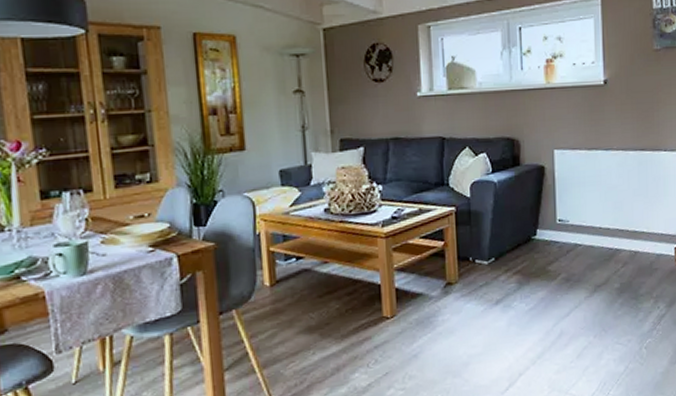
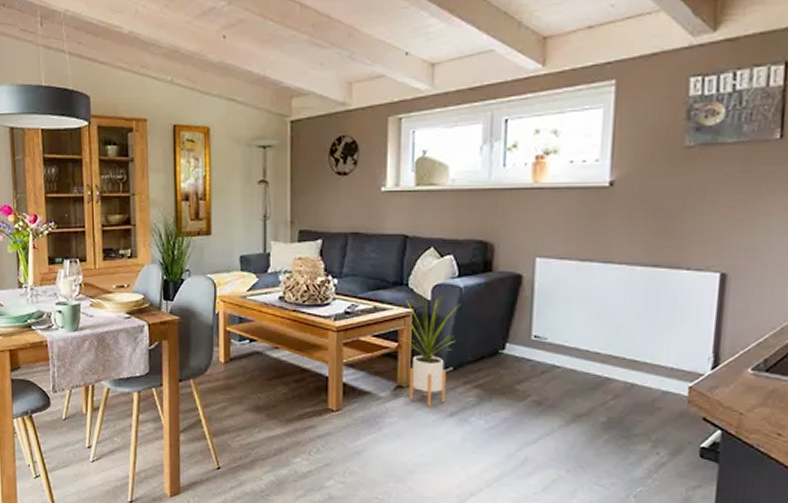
house plant: none [443,188,496,298] -> present [399,290,460,406]

